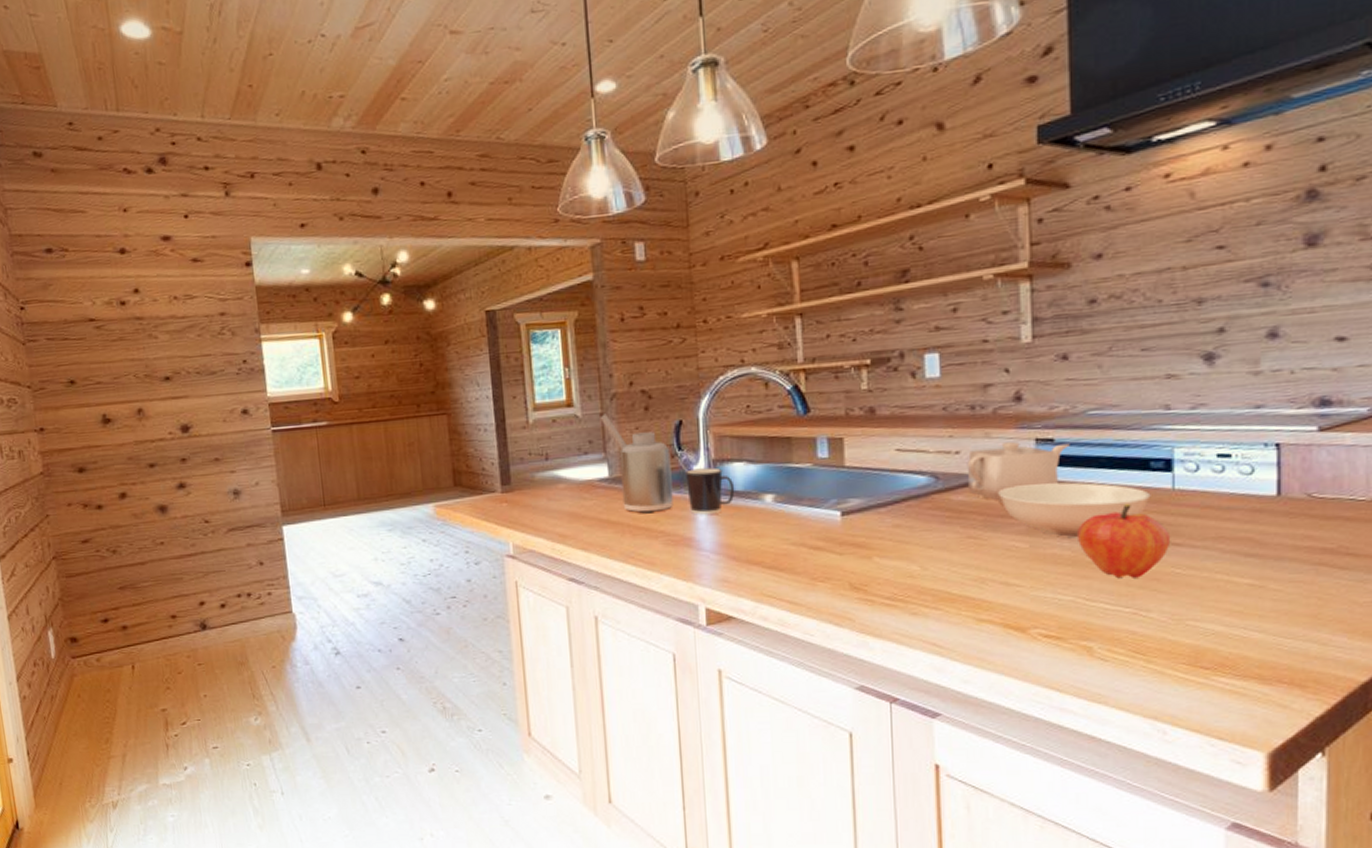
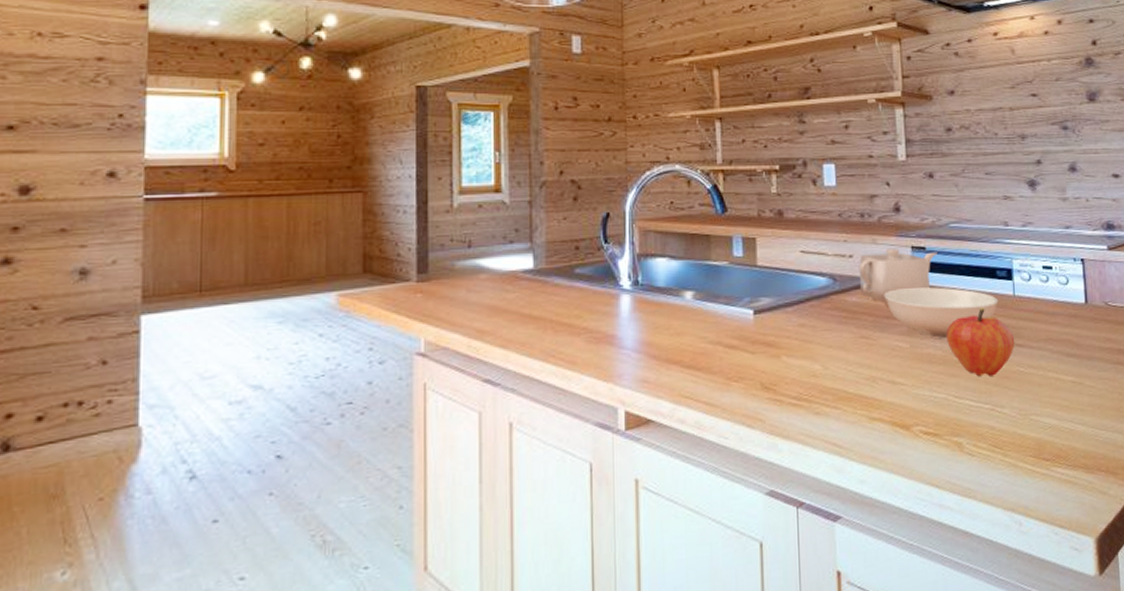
soap dispenser: present [600,414,674,513] -> none [528,202,597,308]
mug: present [684,467,735,515] -> none [609,262,657,311]

